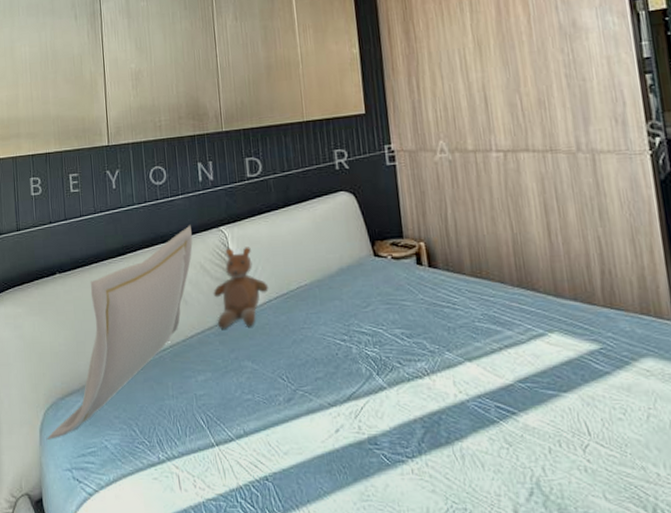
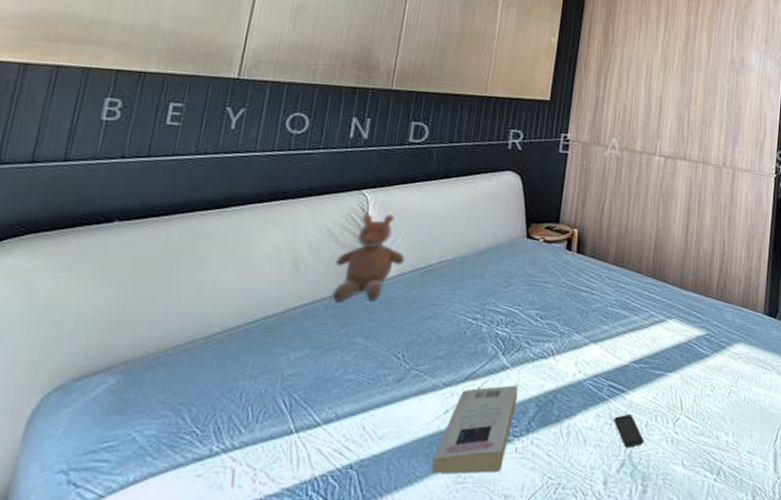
cushion: present [46,224,193,440] -> none [35,183,327,433]
book: none [335,405,403,492] -> present [431,385,518,473]
mobile phone: none [510,439,552,476] -> present [614,415,645,448]

